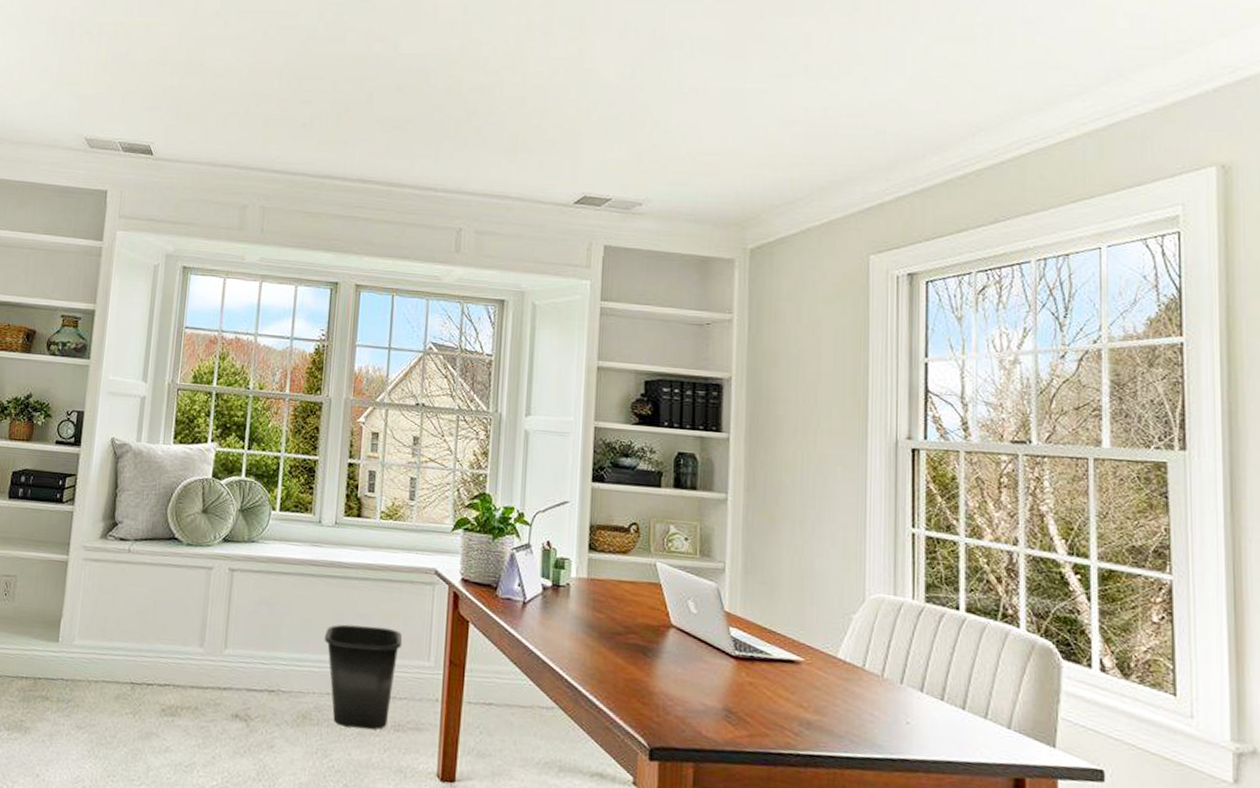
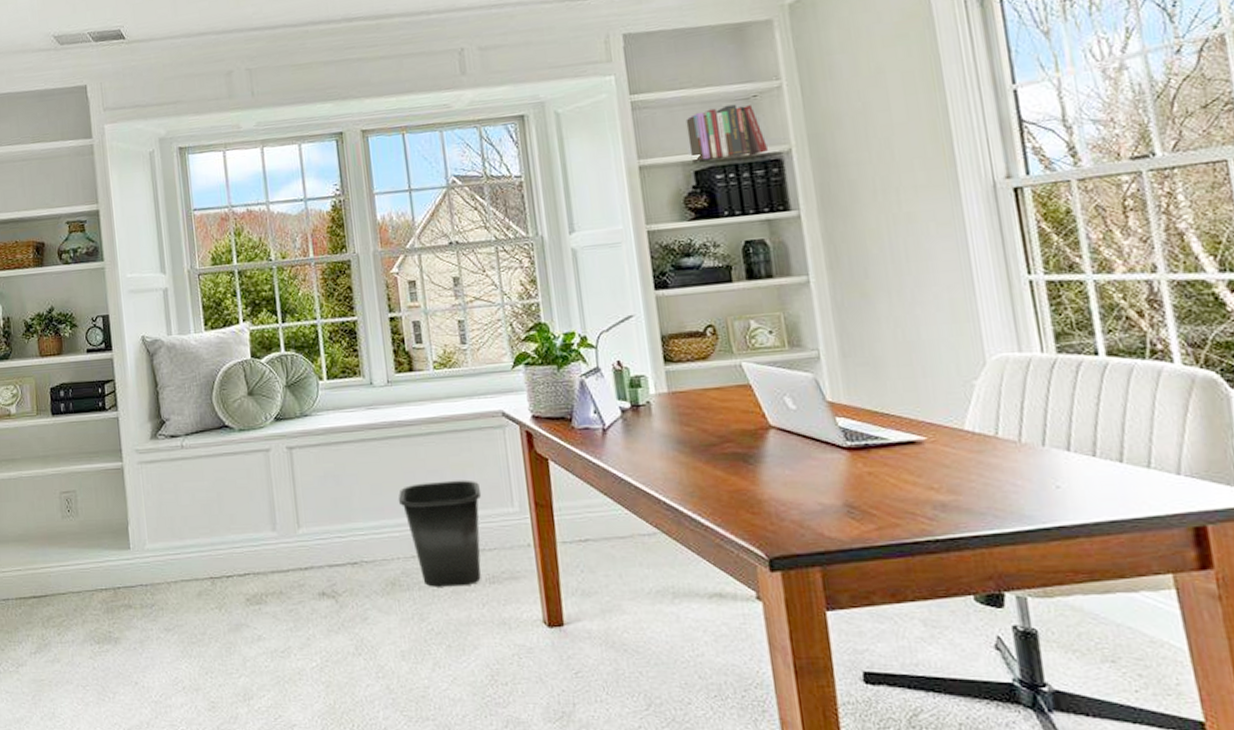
books: none [644,327,713,377] -> present [685,104,769,163]

